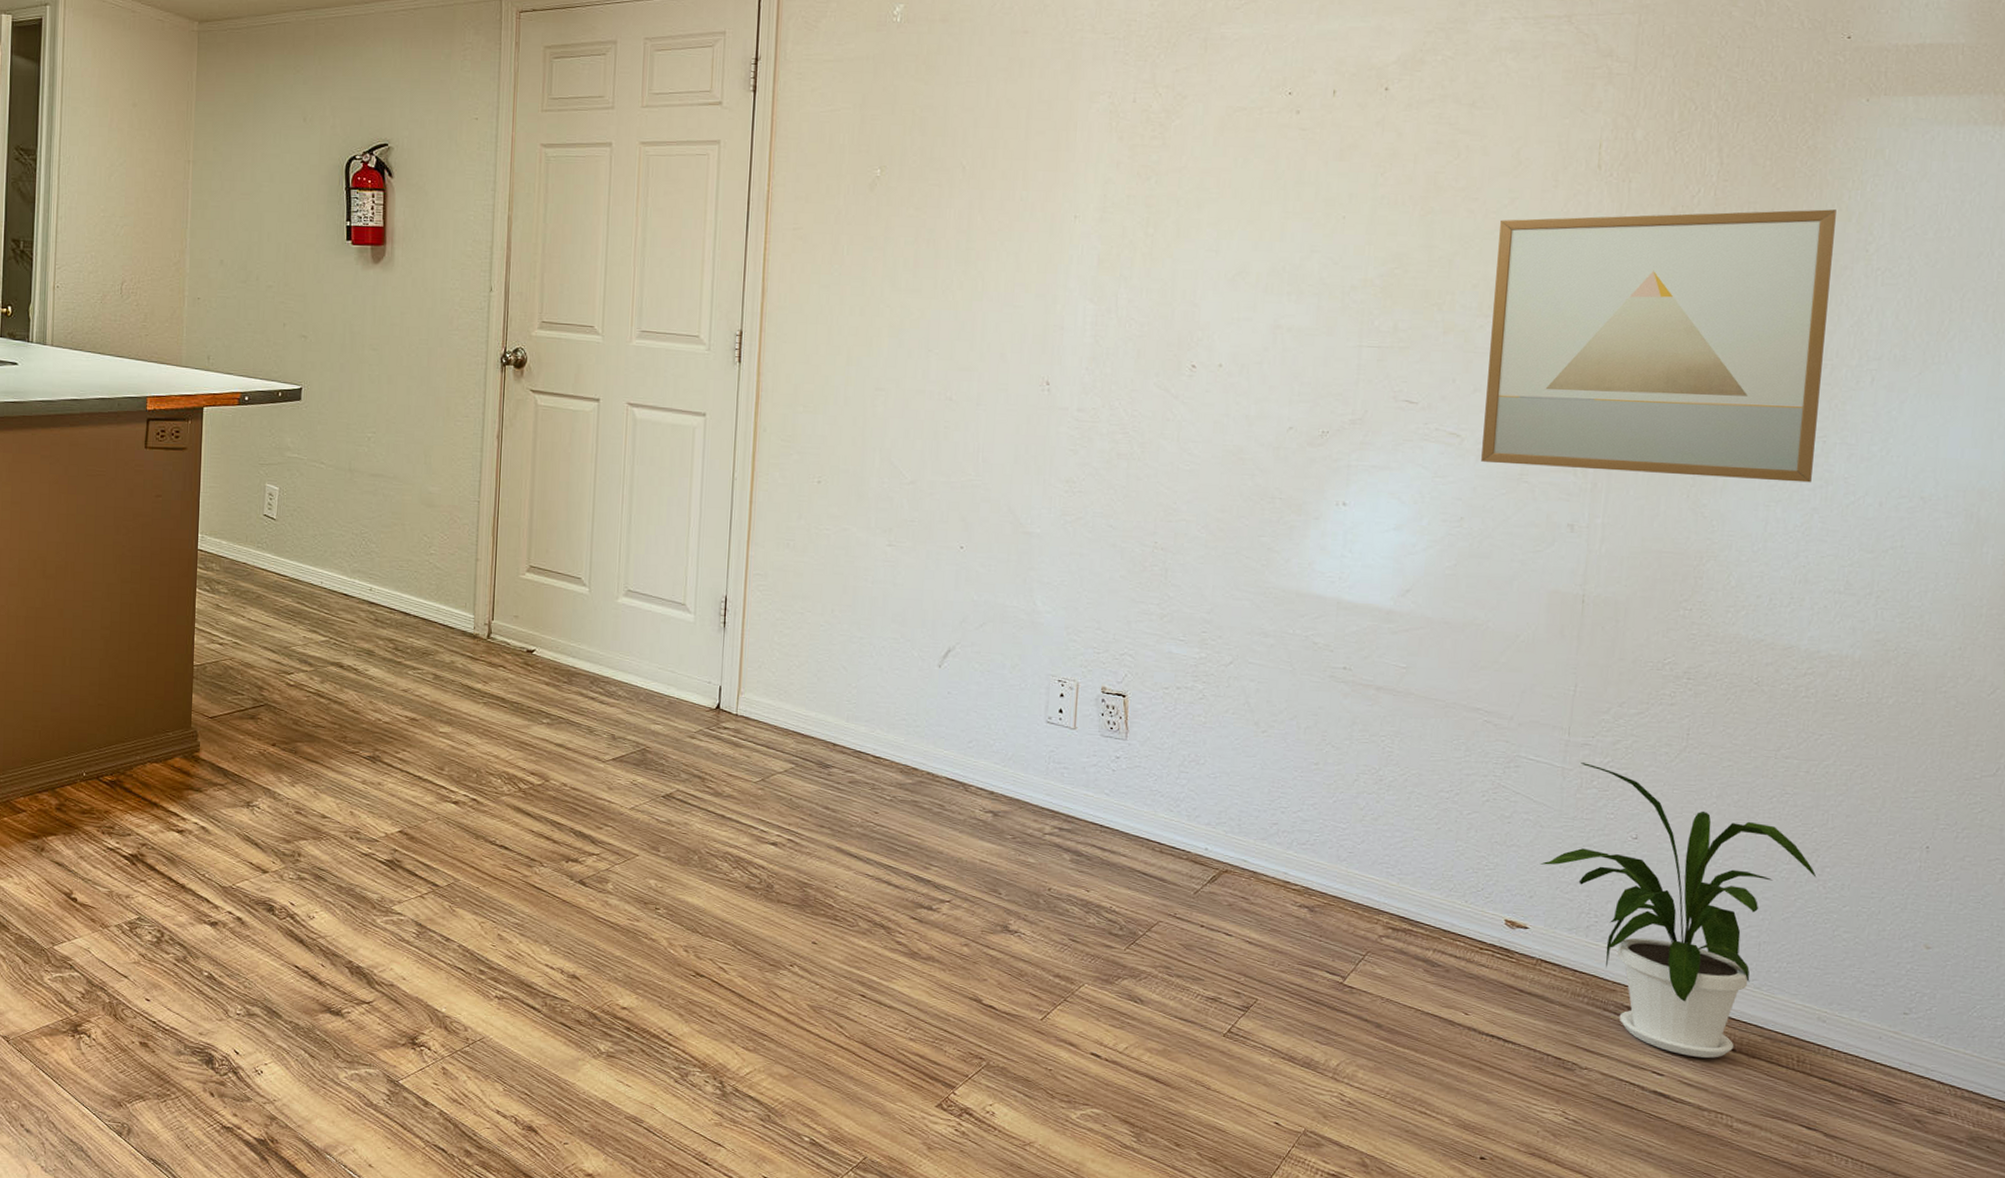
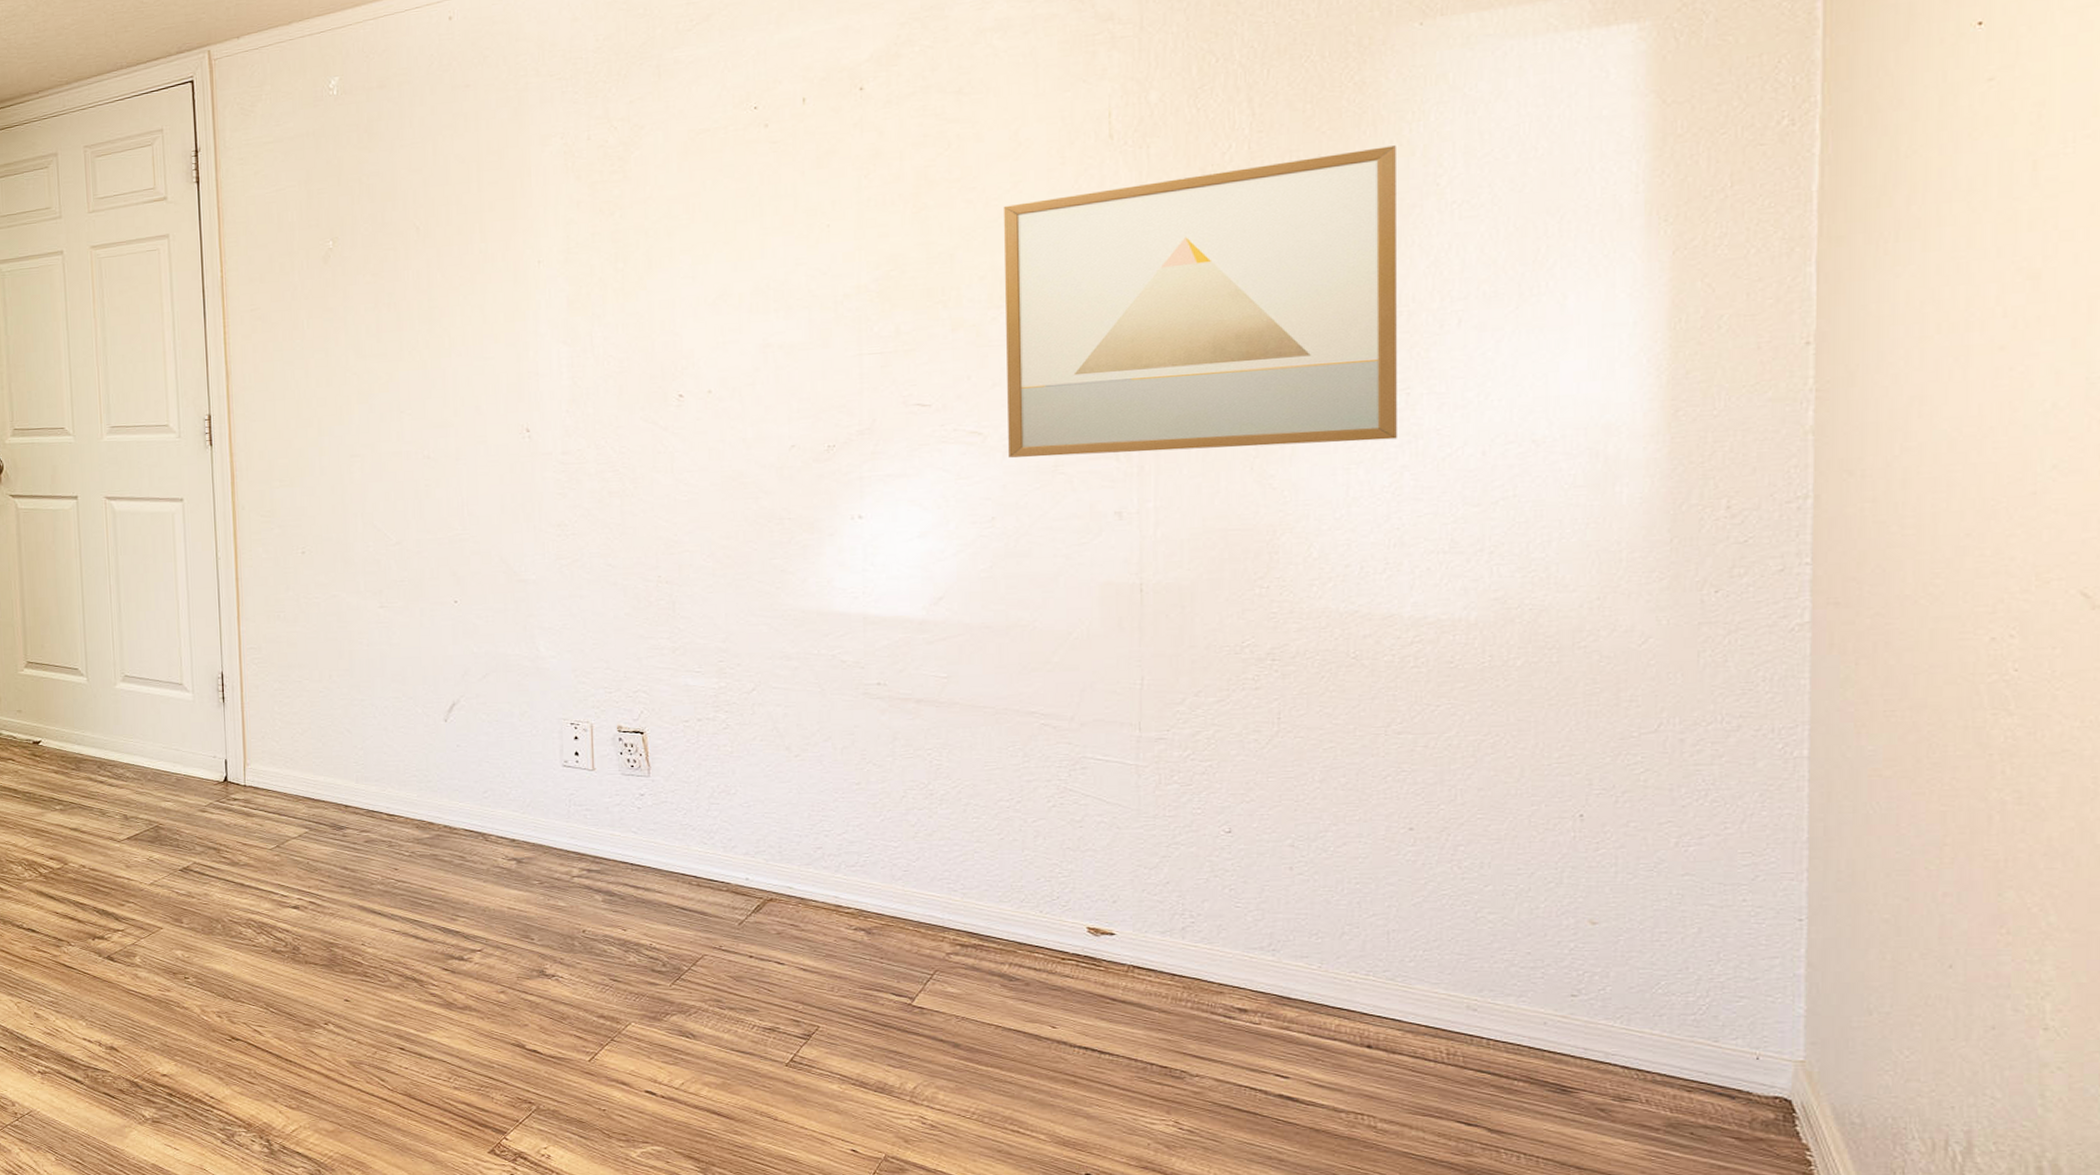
house plant: present [1540,763,1817,1058] -> none [1121,758,1449,1056]

